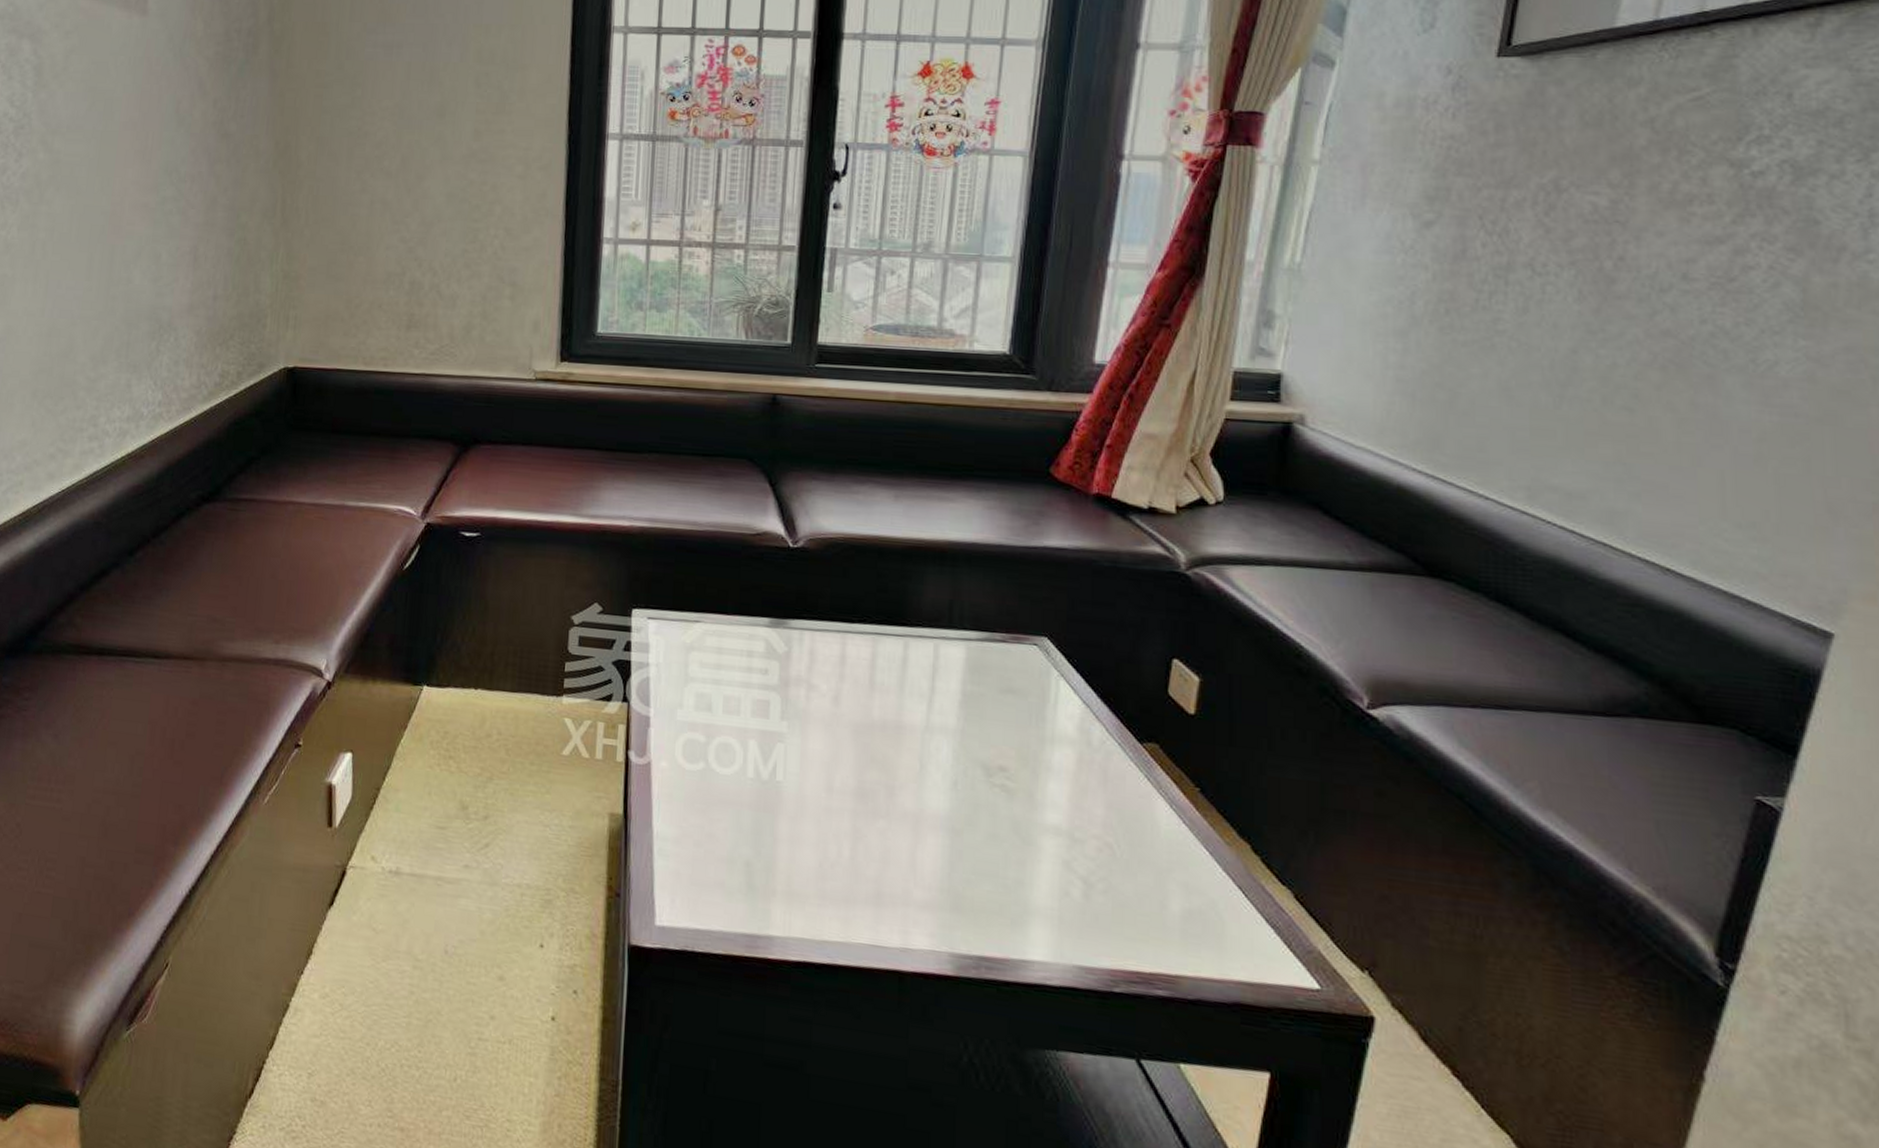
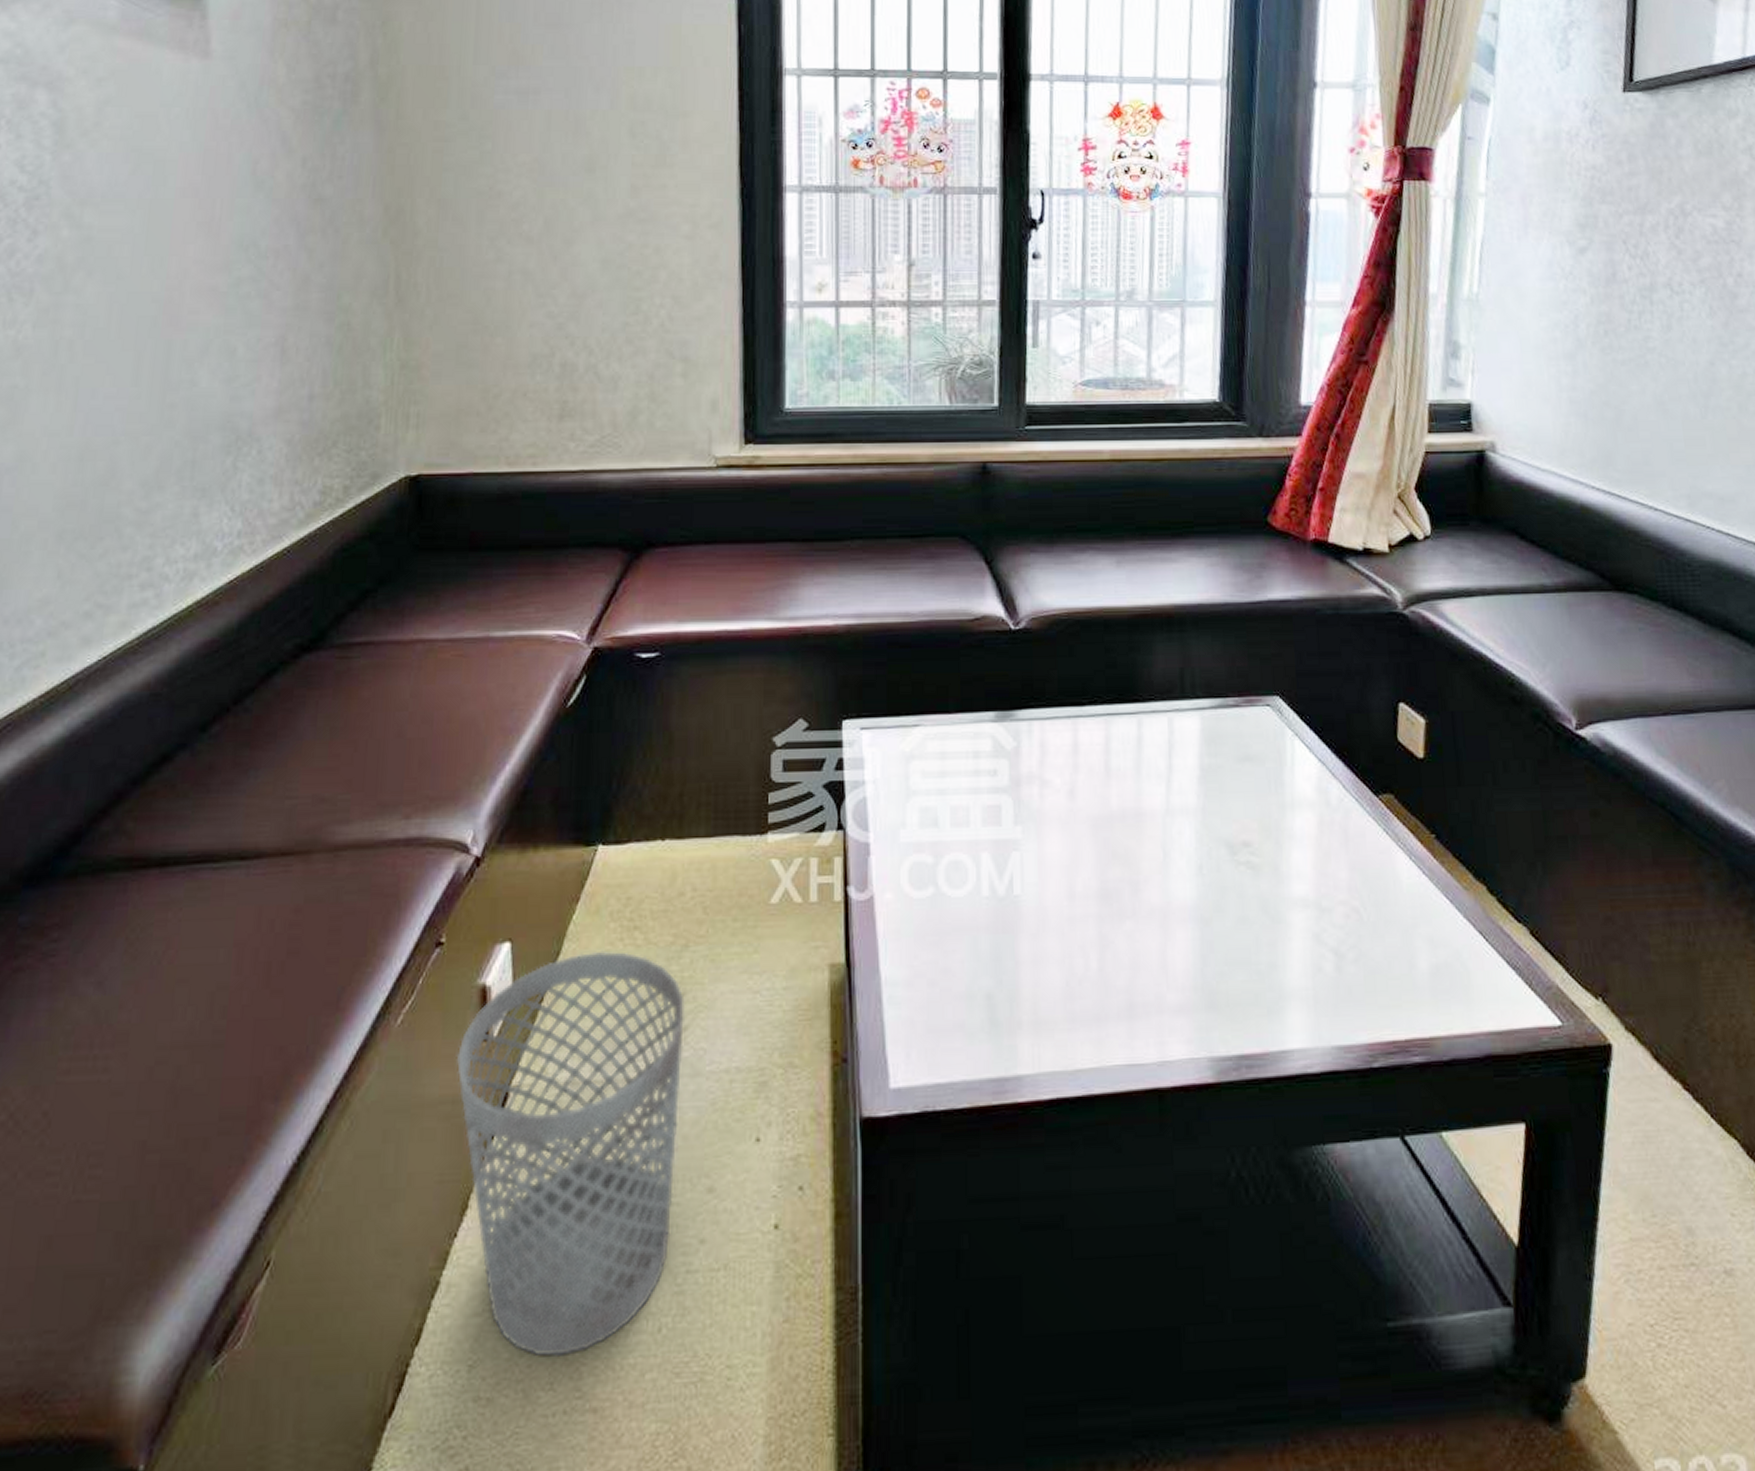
wastebasket: none [307,770,488,1083] -> present [456,950,685,1356]

